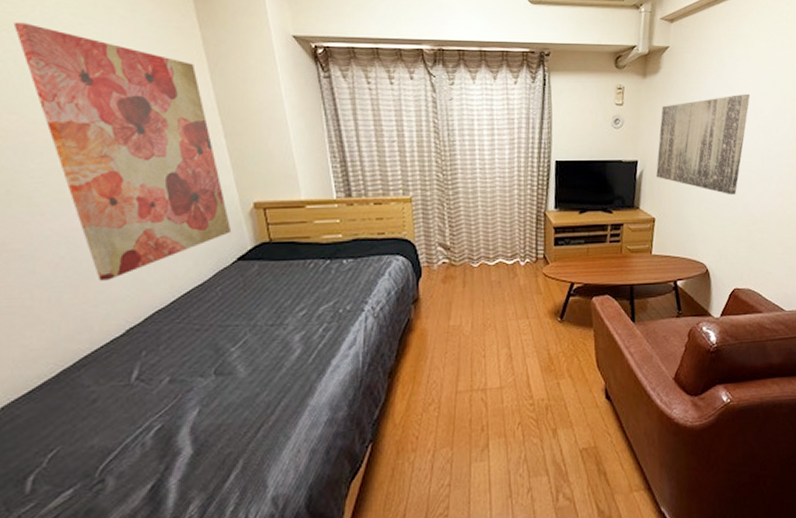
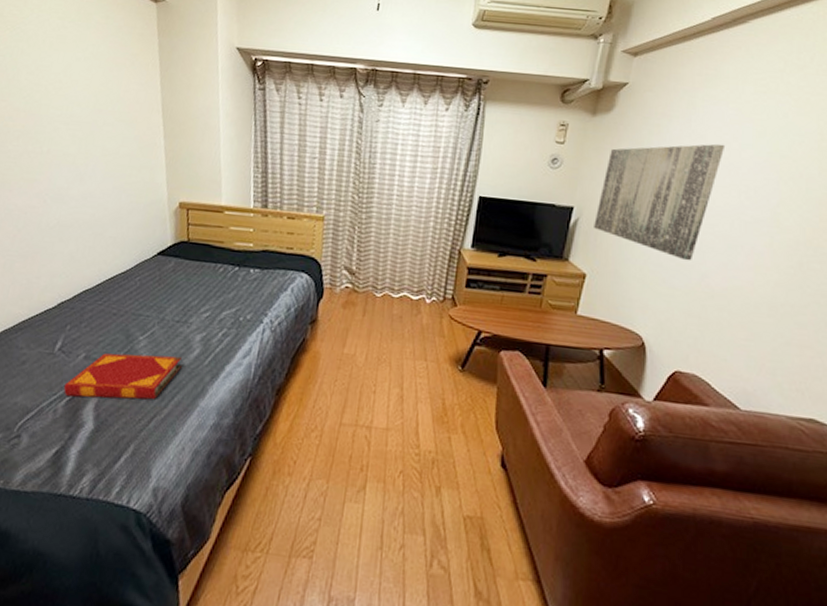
wall art: present [13,22,232,281] -> none [15,23,157,256]
hardback book: none [150,360,283,426] -> present [63,353,182,400]

